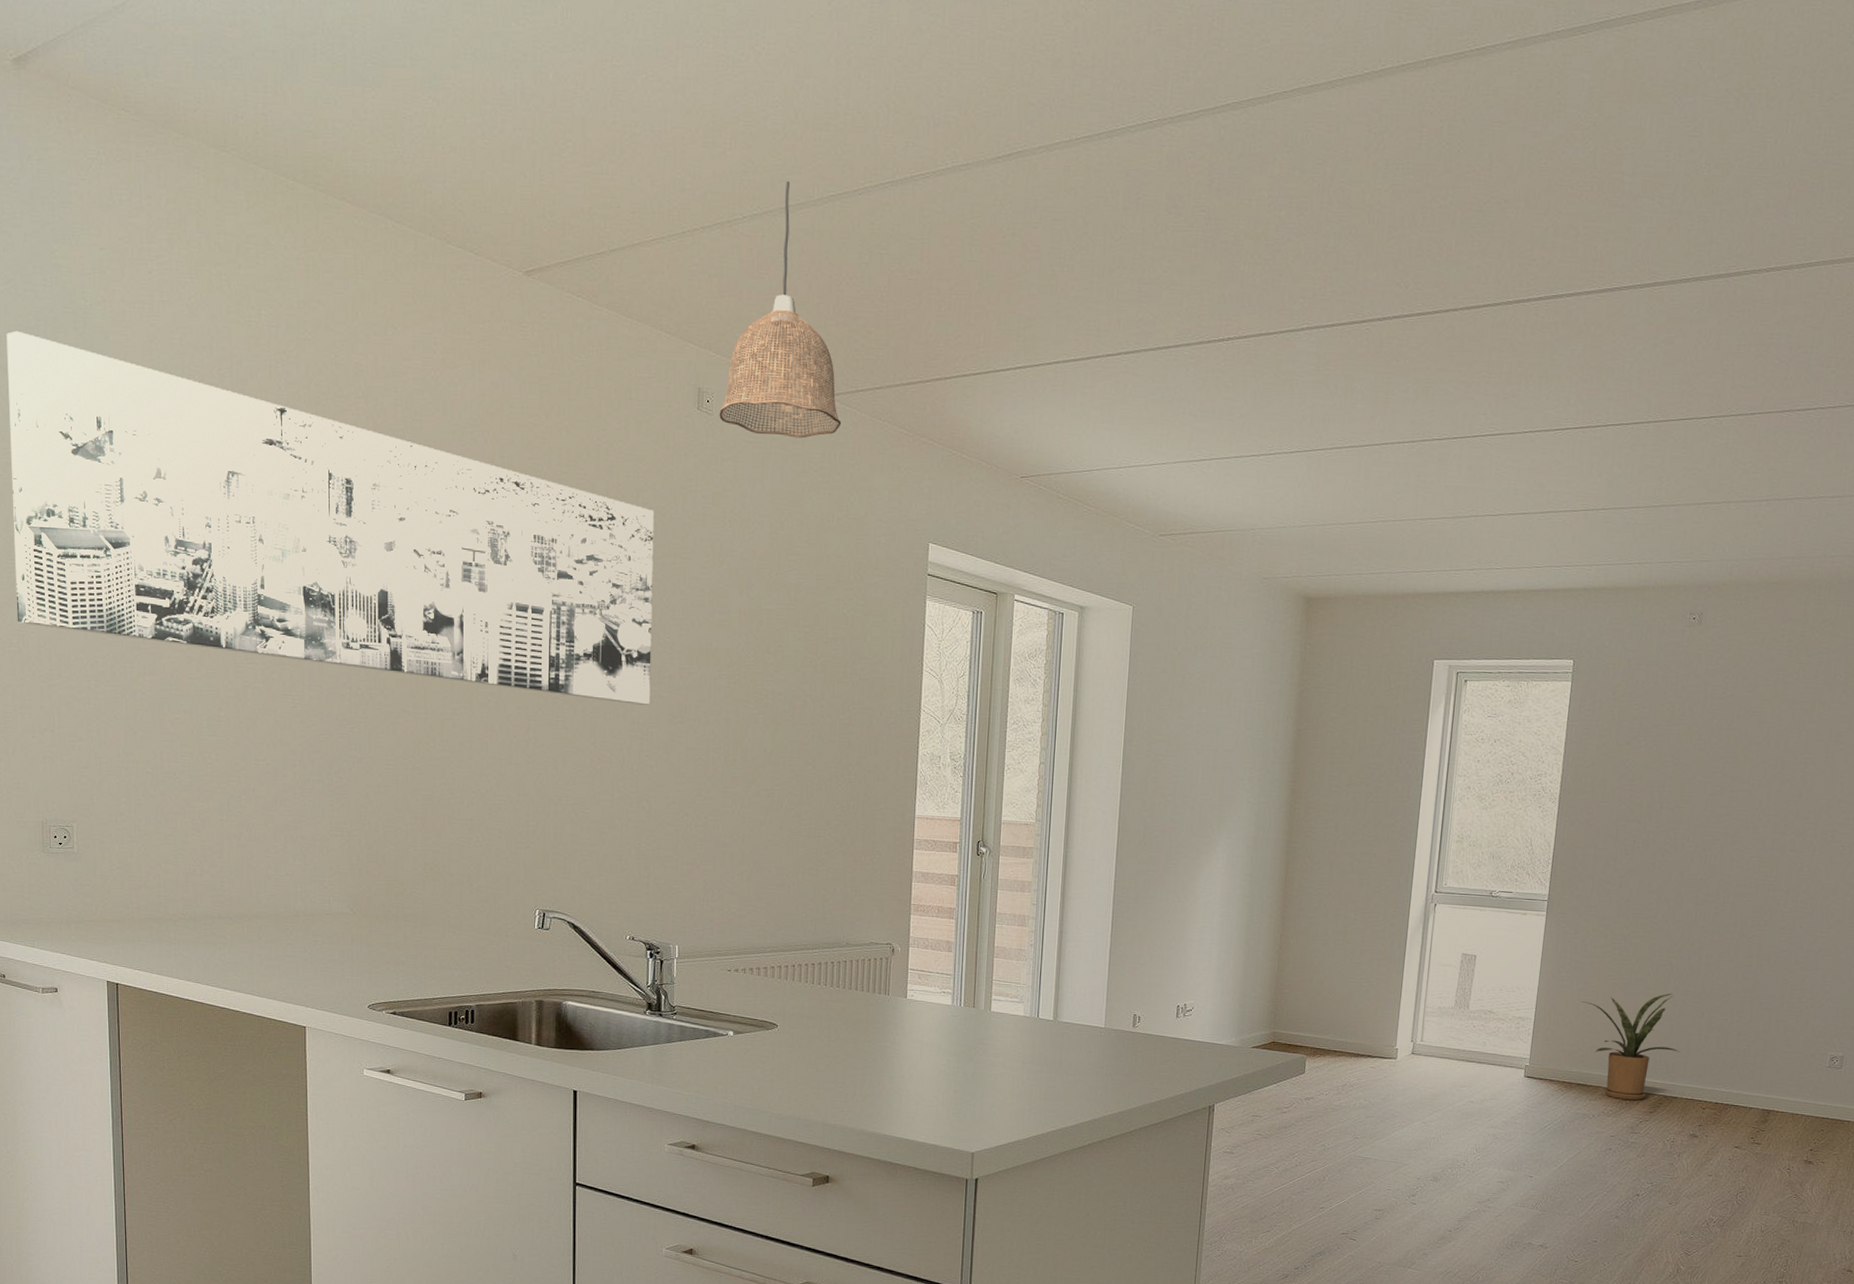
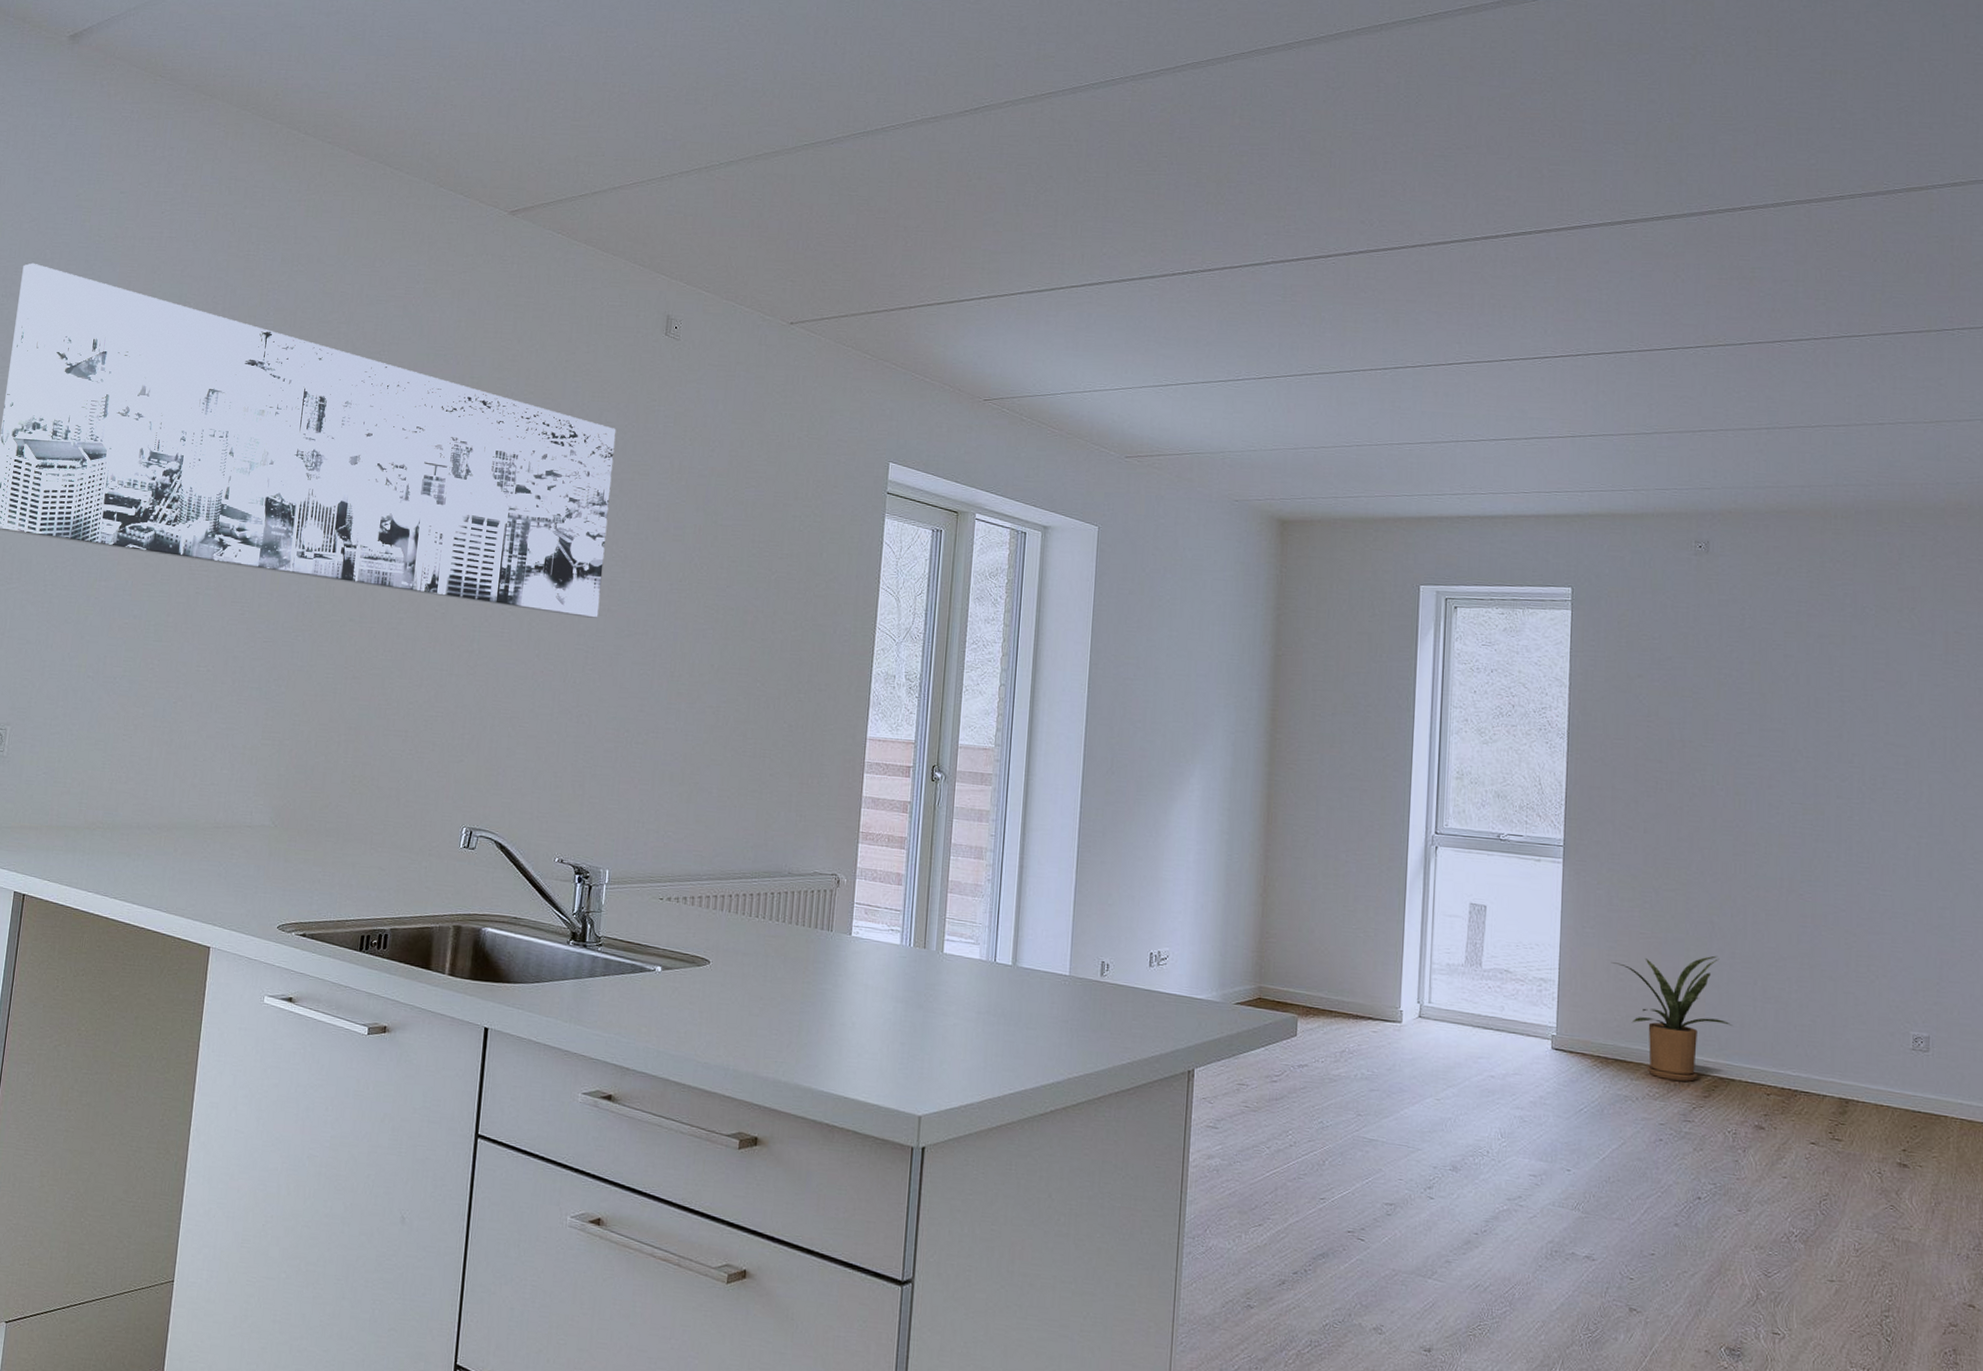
pendant lamp: present [719,180,842,438] -> none [686,132,806,362]

